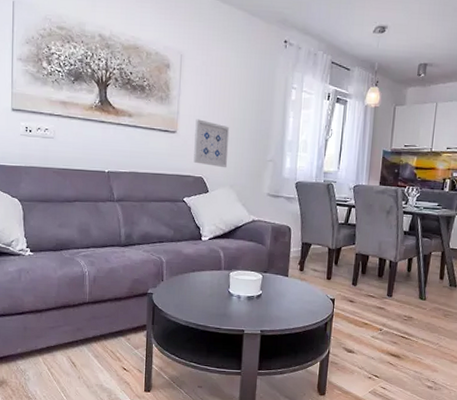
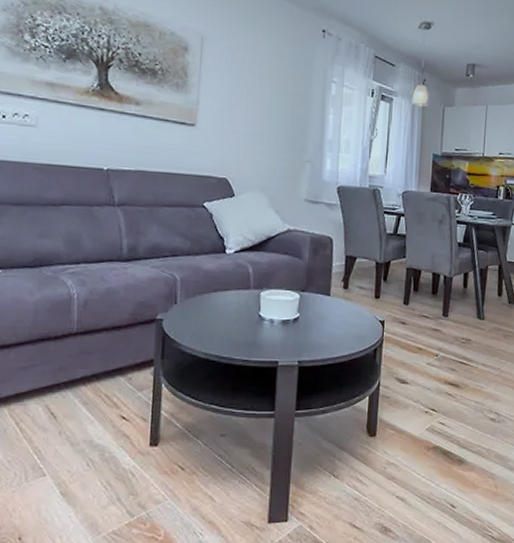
wall art: present [193,119,230,168] -> none [216,111,260,169]

